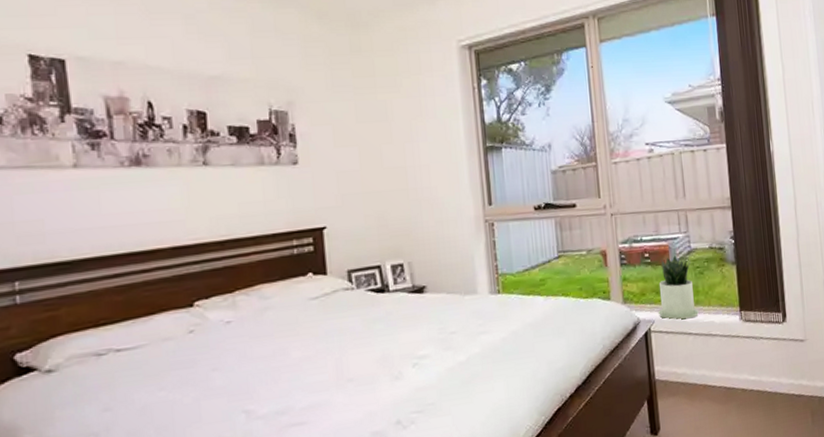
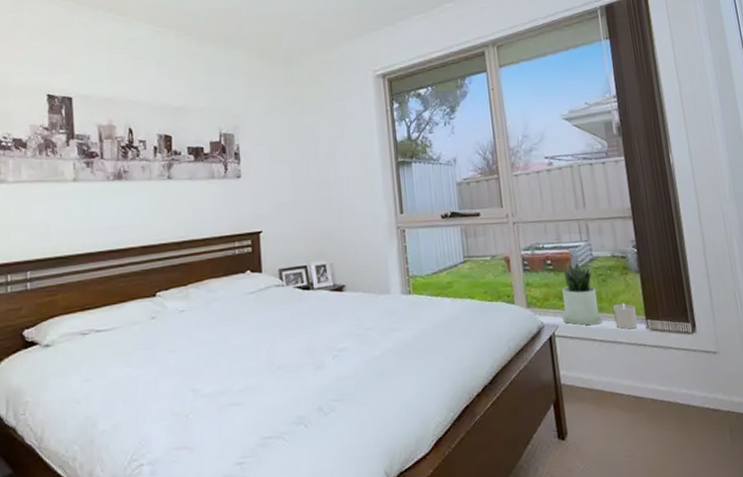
candle: none [709,295,732,322] -> present [613,303,638,330]

